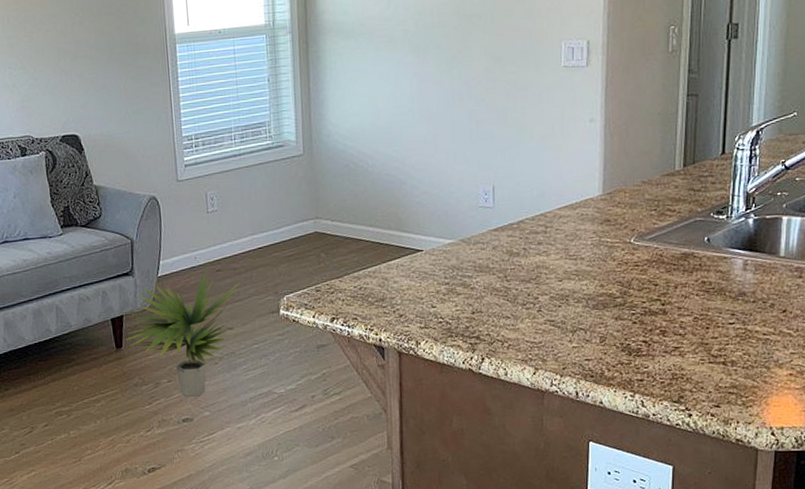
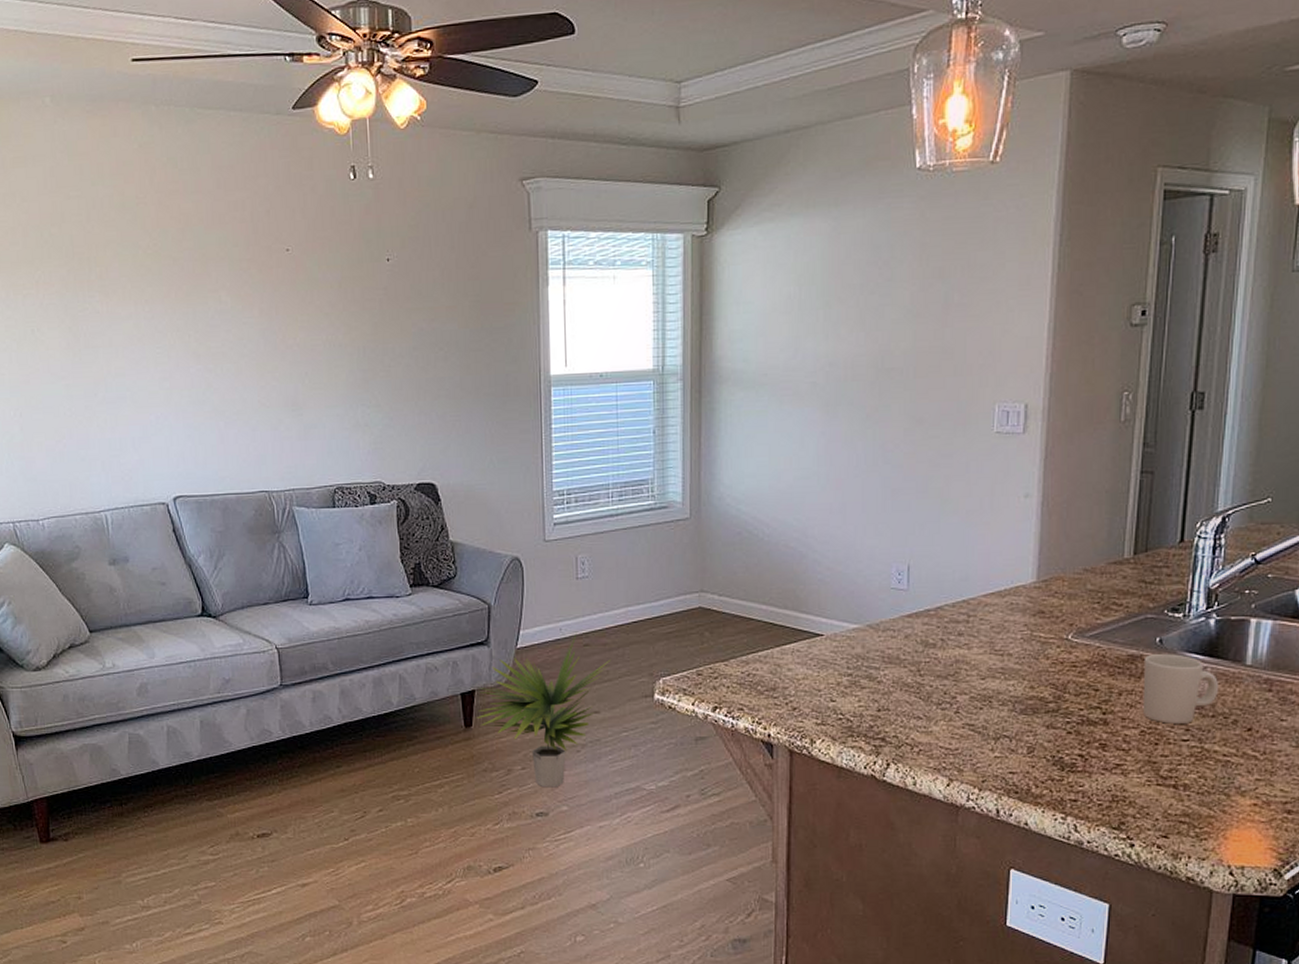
mug: none [694,250,759,310] -> present [1142,654,1220,724]

